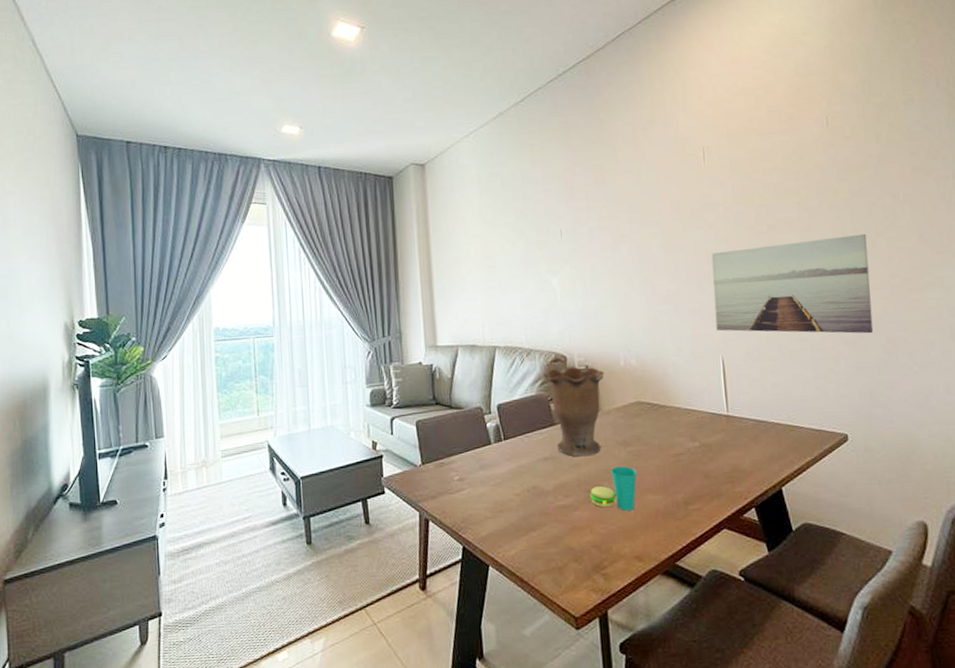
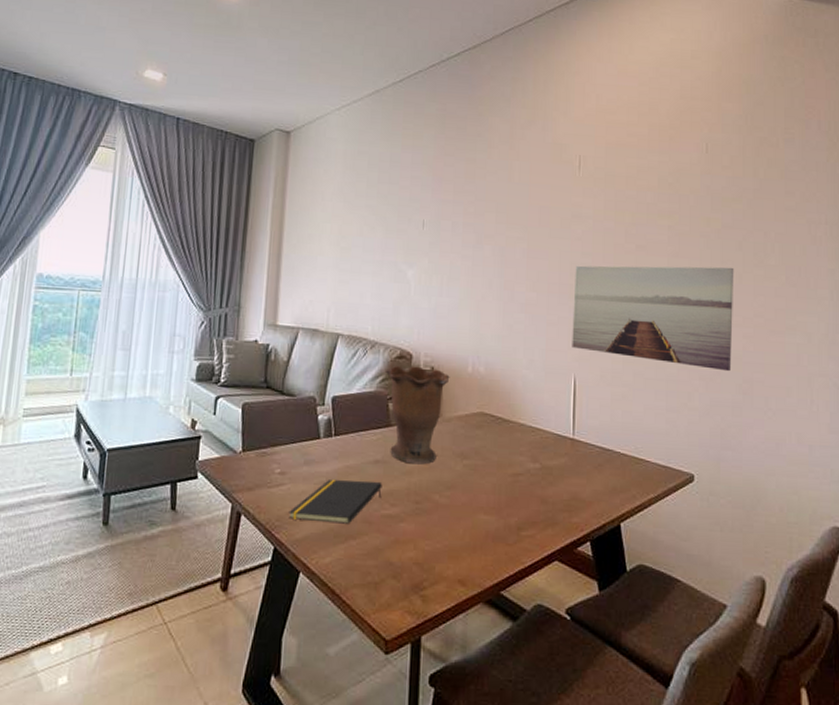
notepad: none [471,476,555,520] -> present [288,479,382,524]
cup: present [590,466,637,511] -> none [418,479,471,529]

